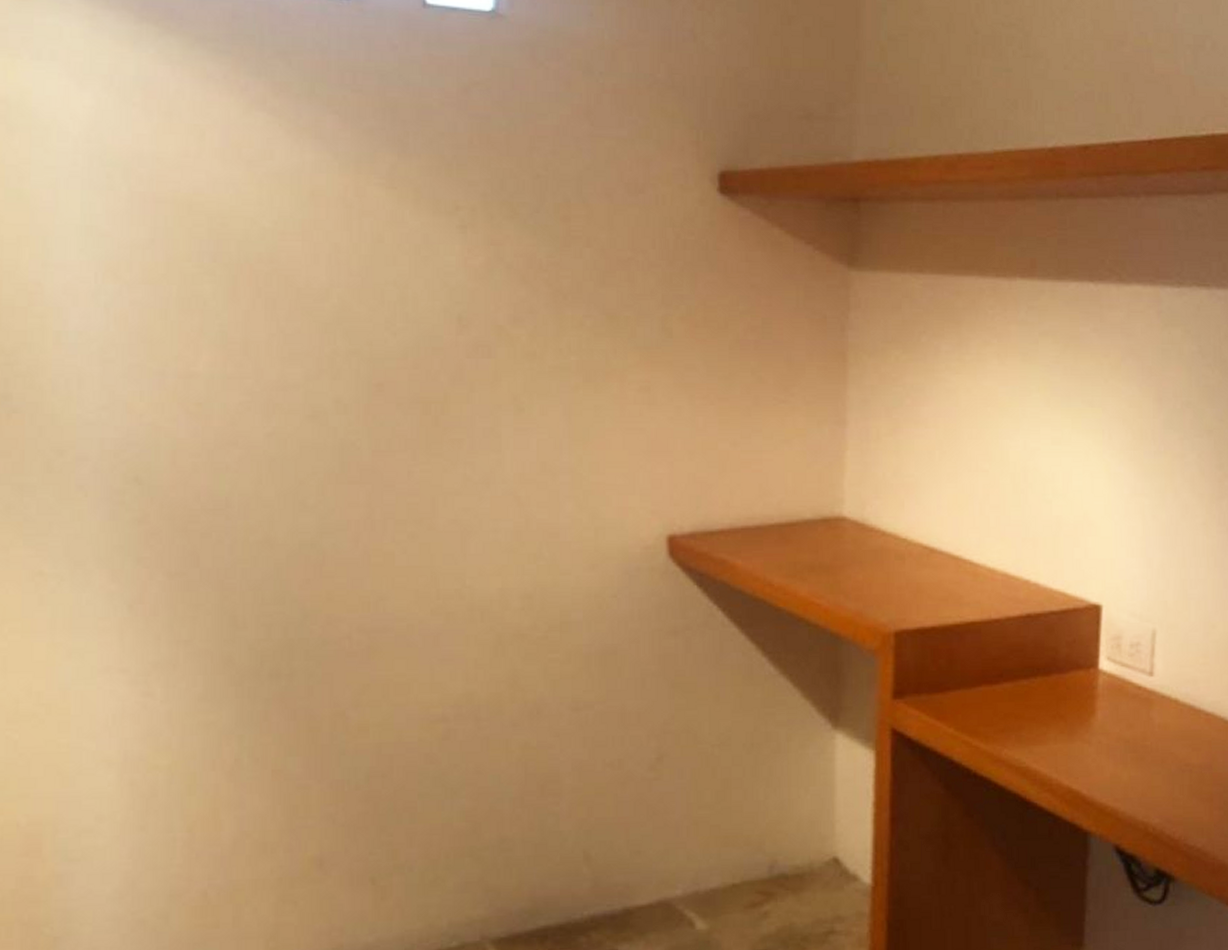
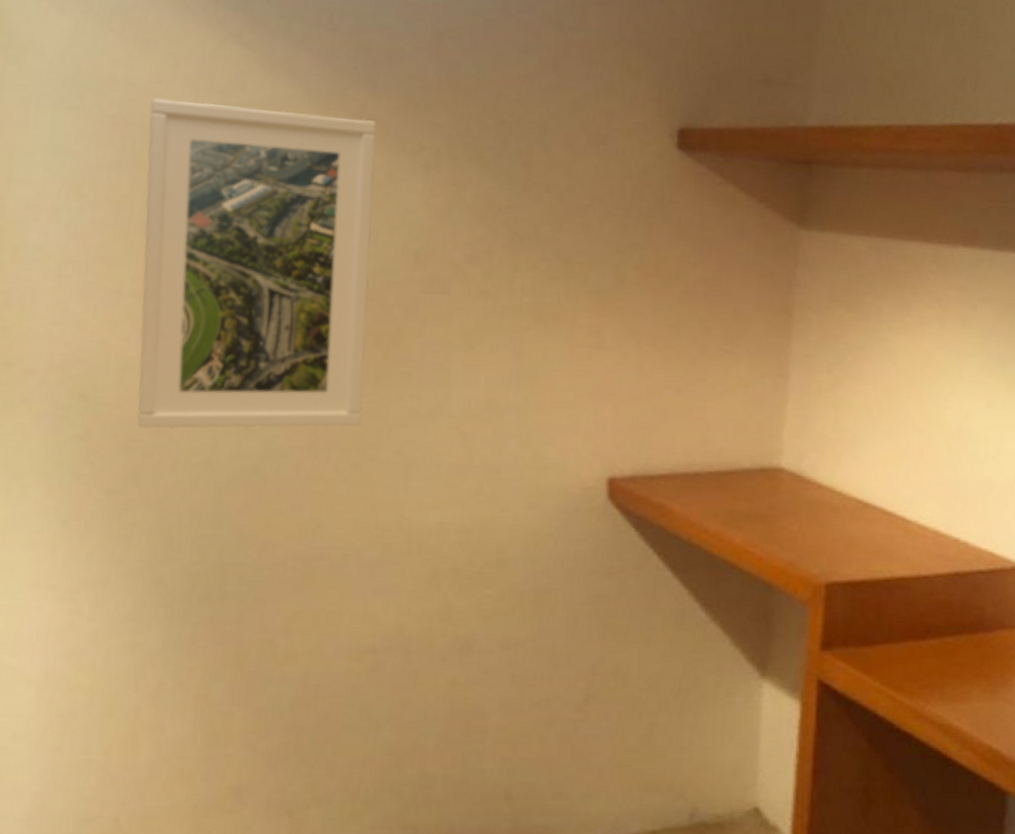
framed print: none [179,172,415,509] -> present [137,98,377,429]

